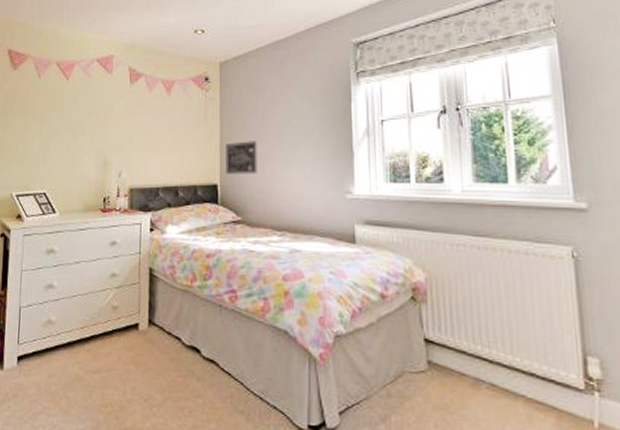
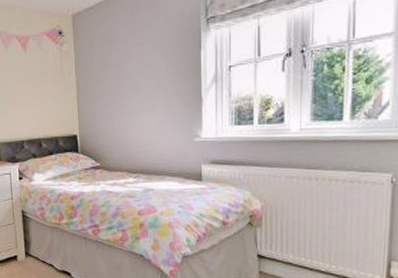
wall art: present [225,141,257,174] -> none [82,92,113,125]

